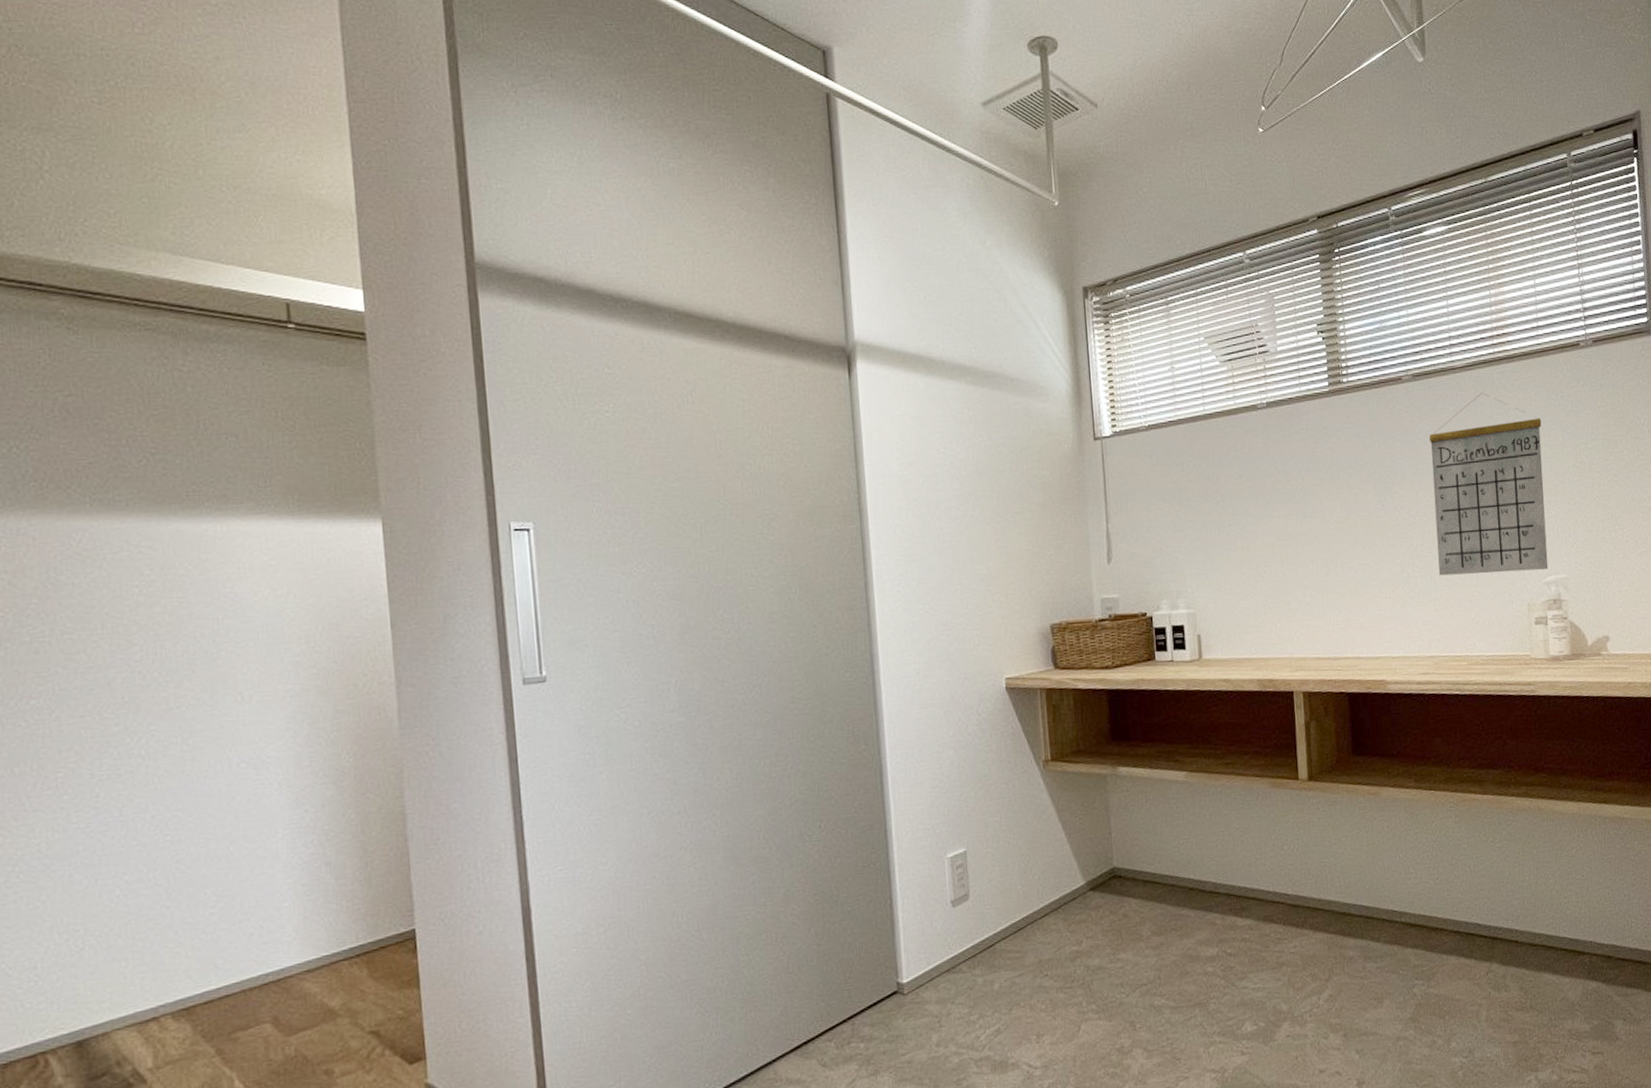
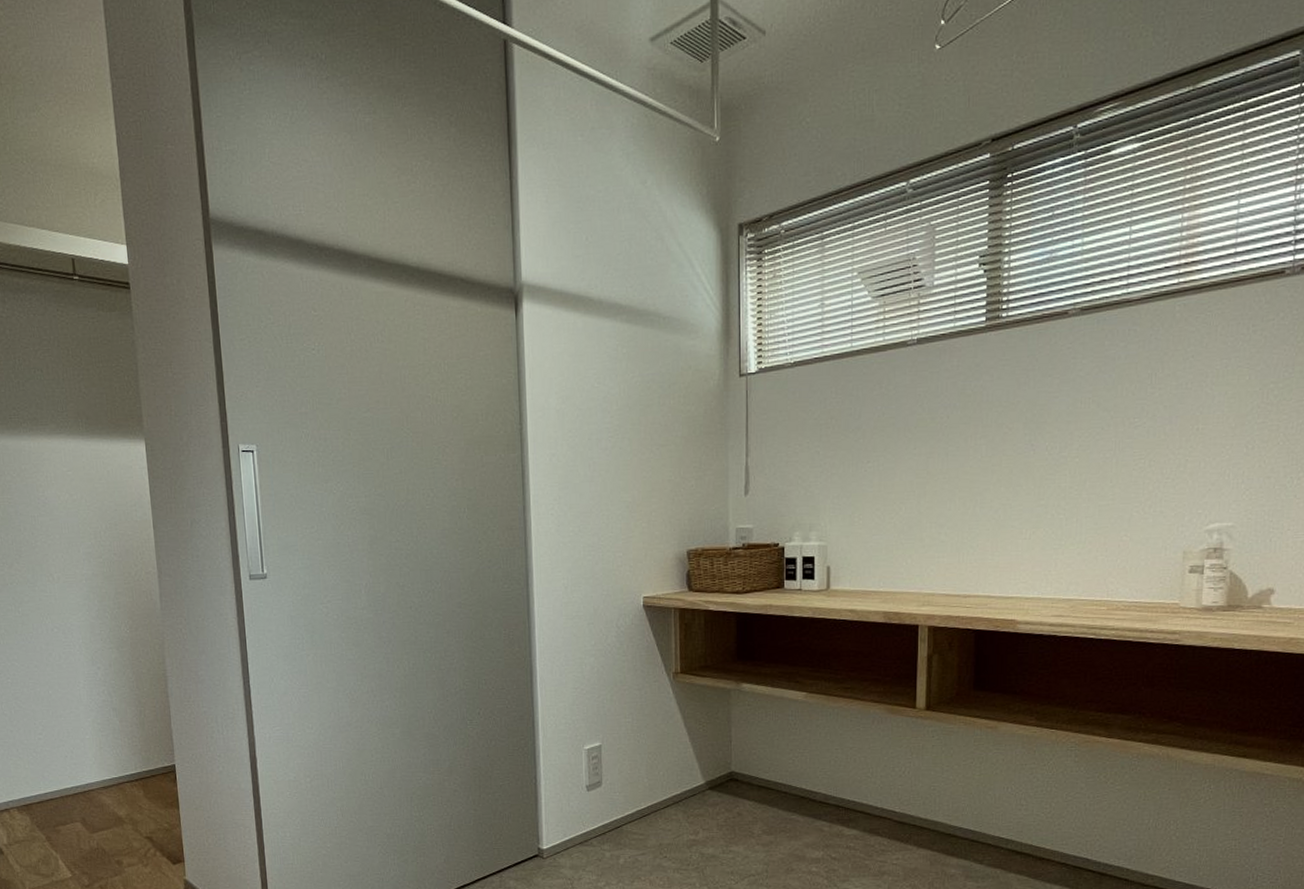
calendar: present [1429,392,1549,576] -> none [1086,326,1226,519]

